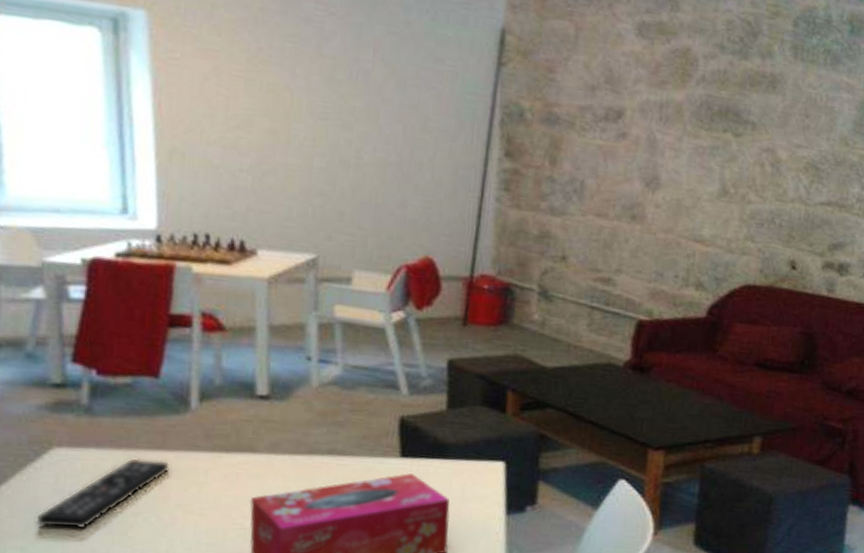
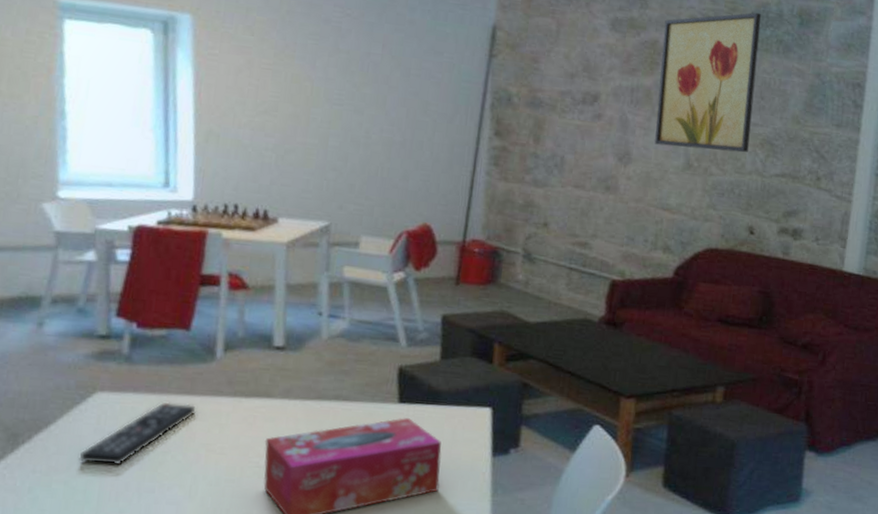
wall art: none [686,17,808,178] -> present [655,12,762,153]

